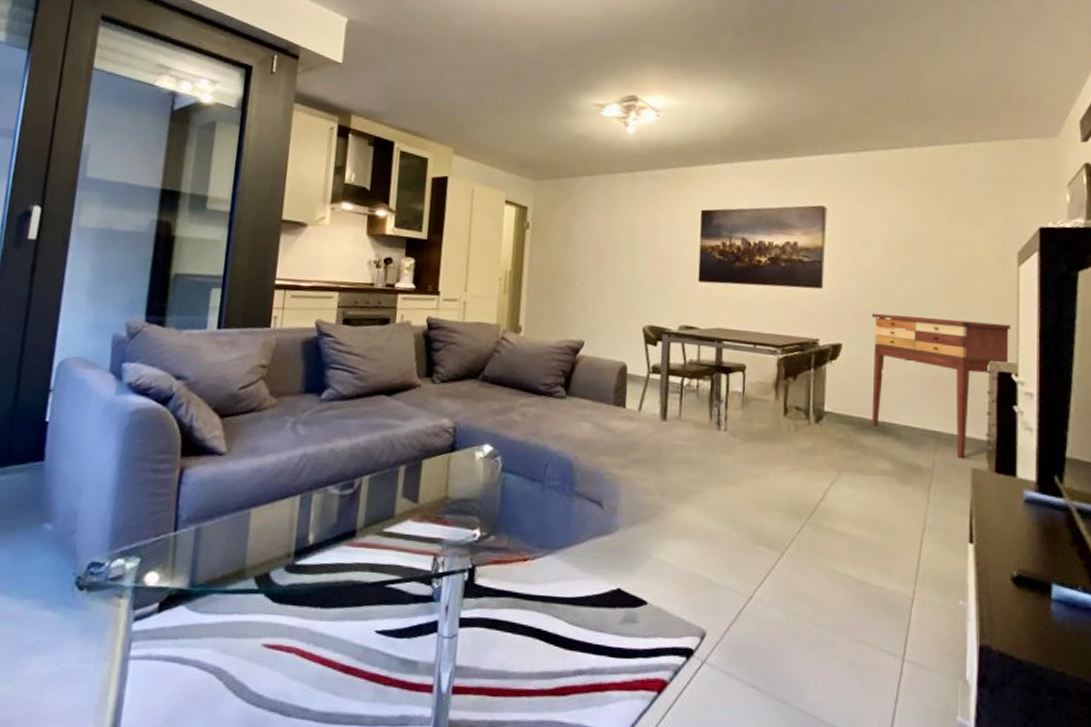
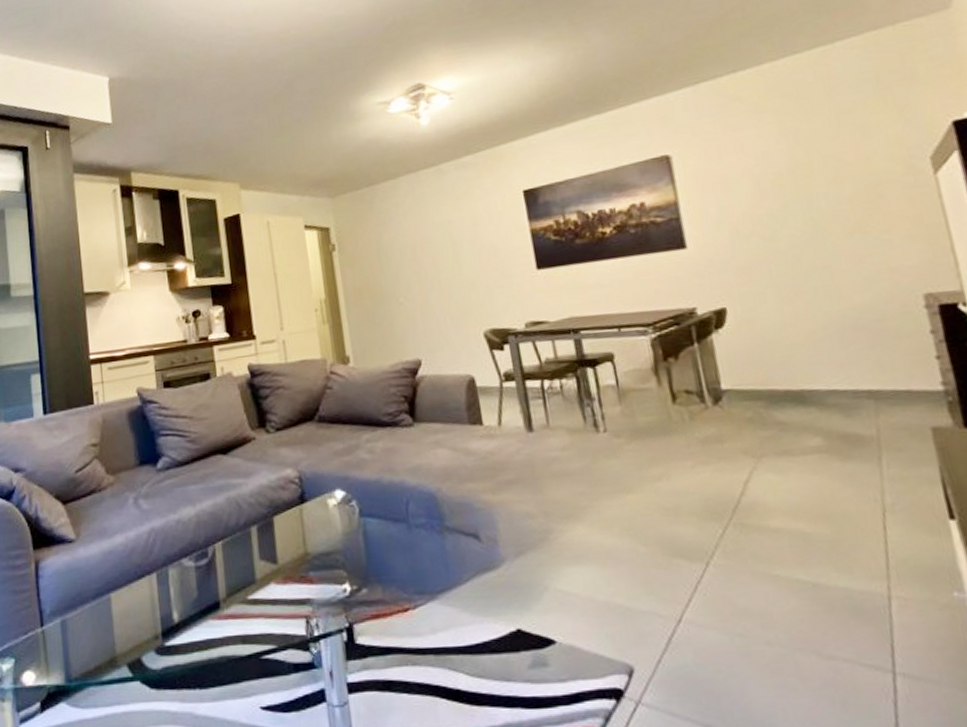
console table: present [871,313,1010,459] -> none [755,245,950,419]

